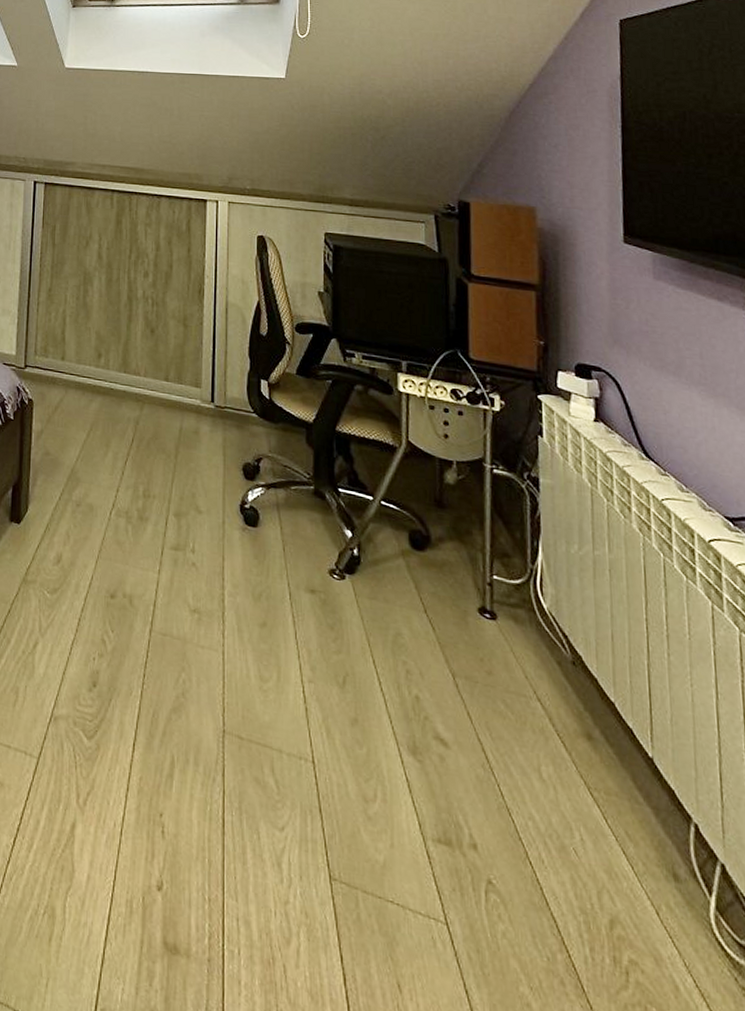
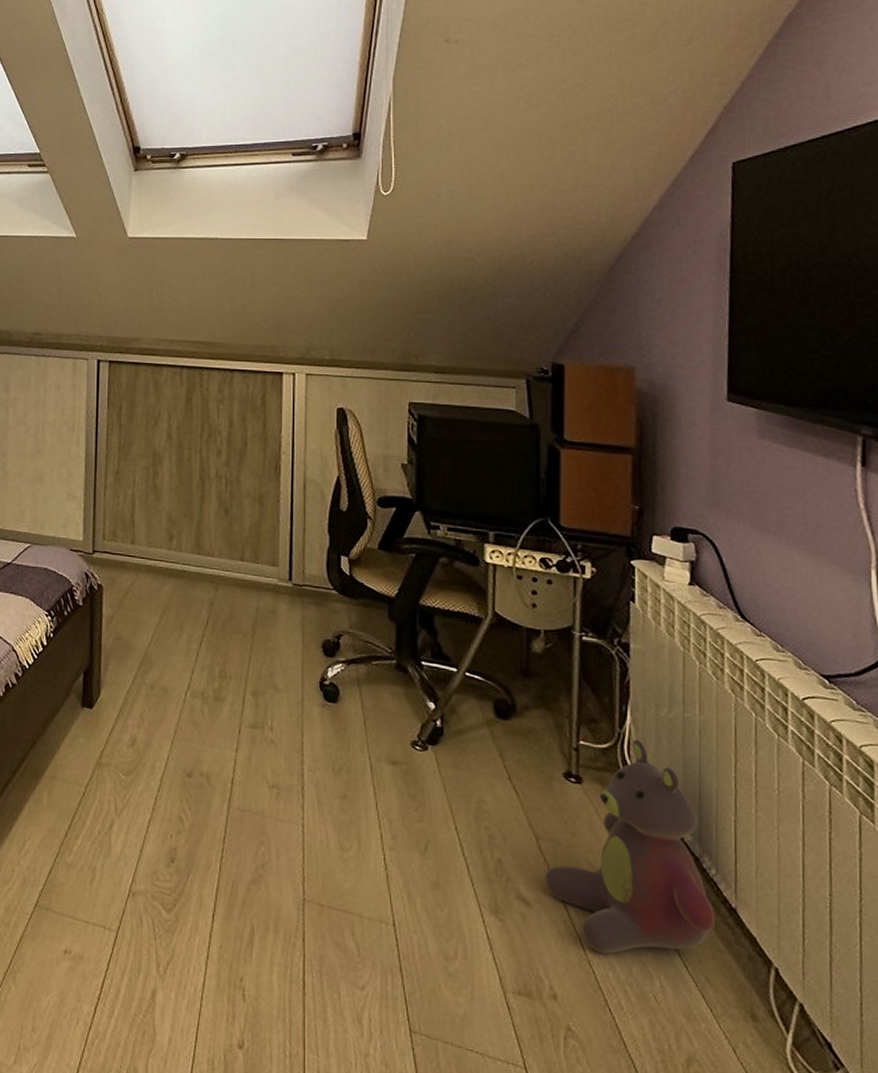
stuffed bear: none [462,576,634,802] -> present [545,739,716,954]

